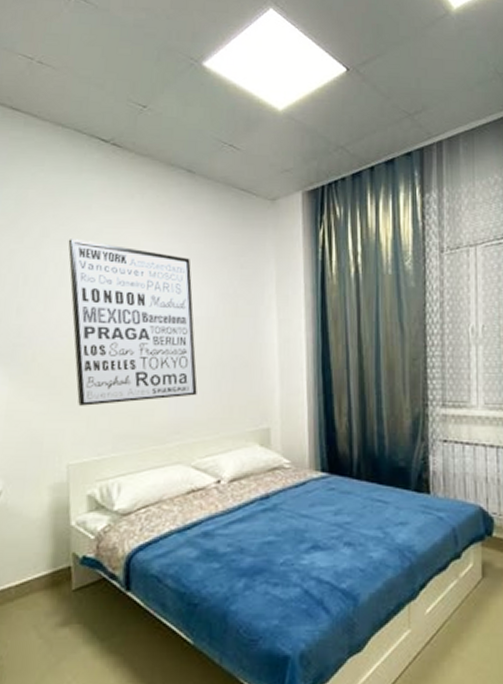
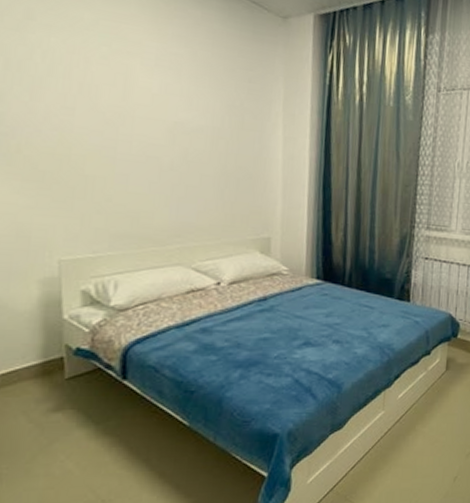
wall art: present [68,239,197,406] -> none [58,26,200,204]

